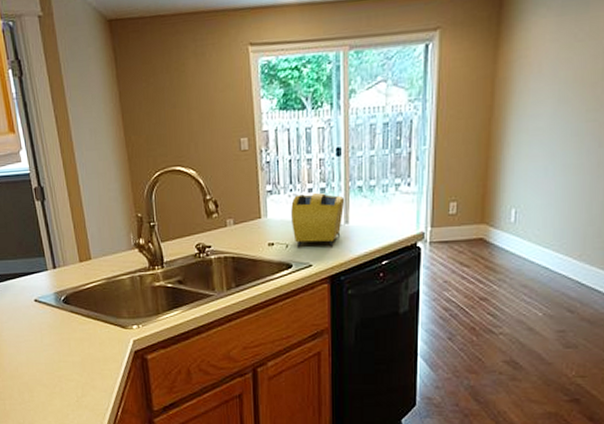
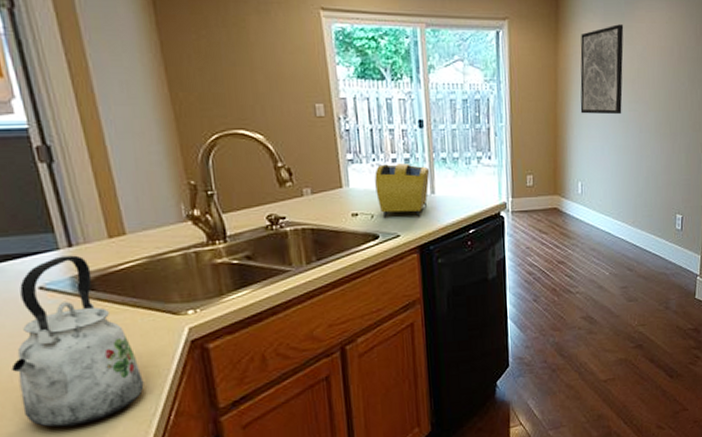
kettle: none [17,275,101,410] -> present [11,255,144,427]
wall art: none [521,15,588,129] -> present [580,24,624,115]

